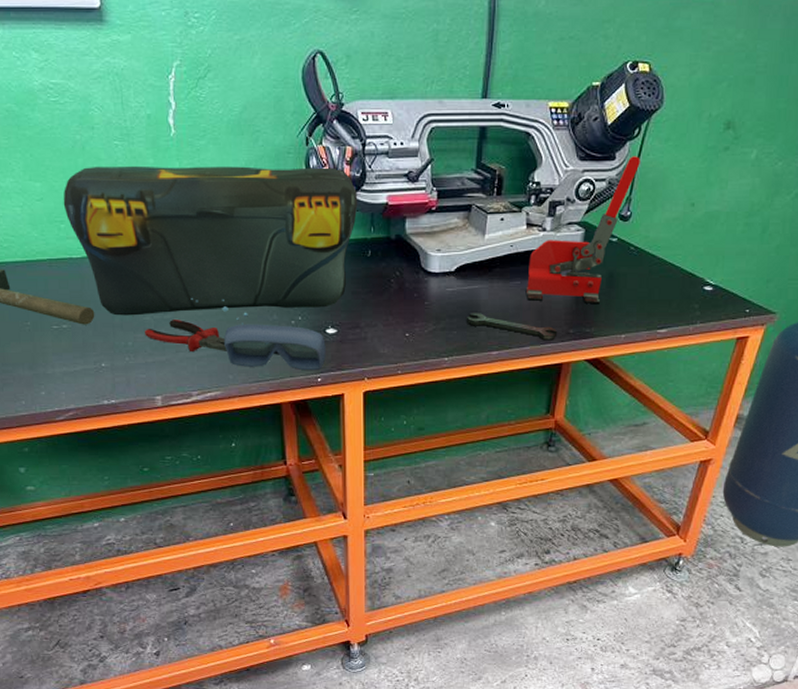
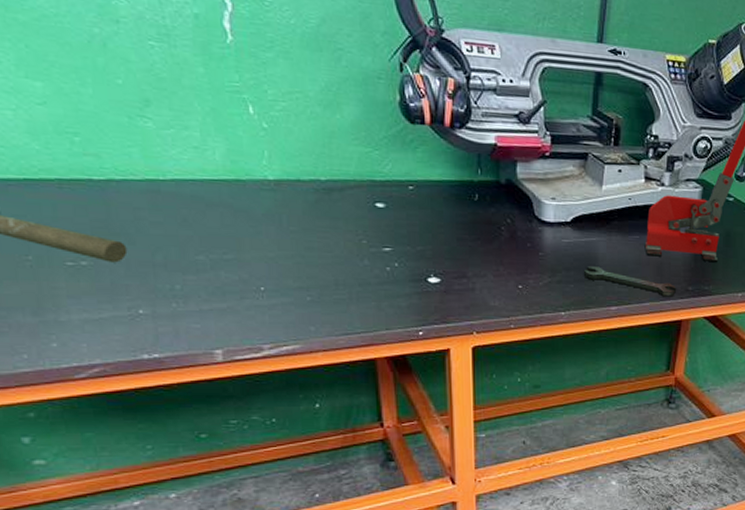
toolbox: present [63,165,358,316] -> none [76,69,463,254]
pliers: present [145,320,227,353] -> none [198,260,307,300]
goggles: present [190,298,326,371] -> none [258,237,428,324]

